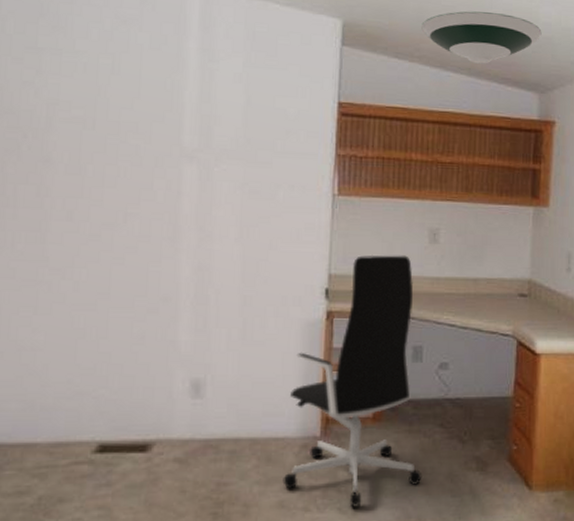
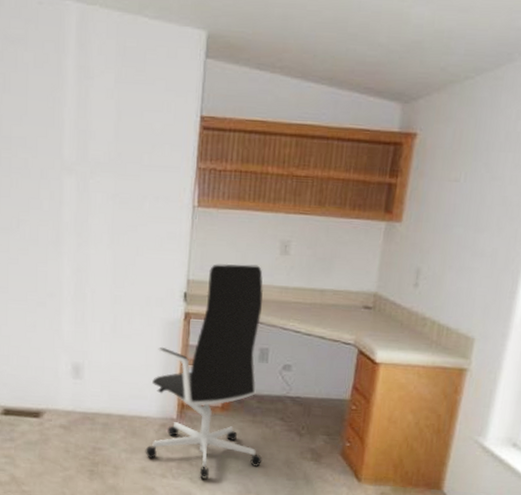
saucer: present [421,11,542,64] -> none [284,15,412,73]

